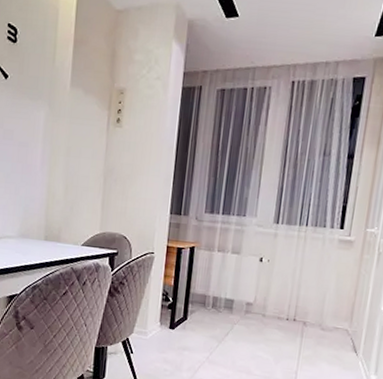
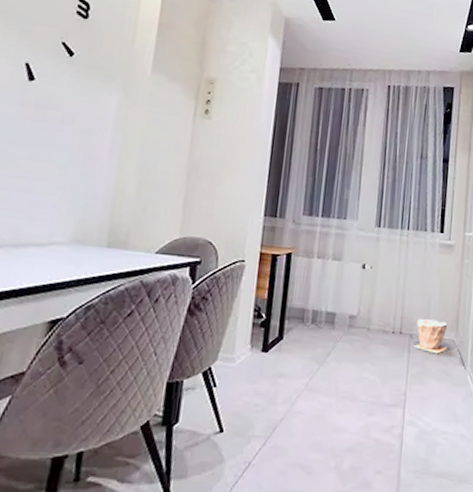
plant pot: none [306,308,342,341] -> present [414,319,448,354]

